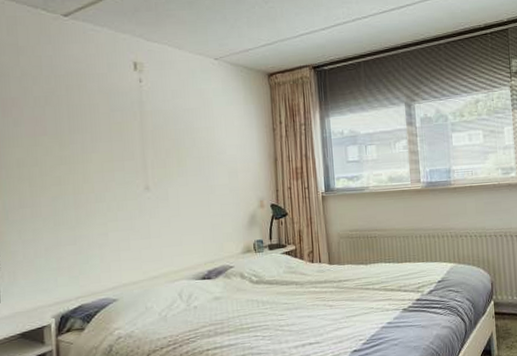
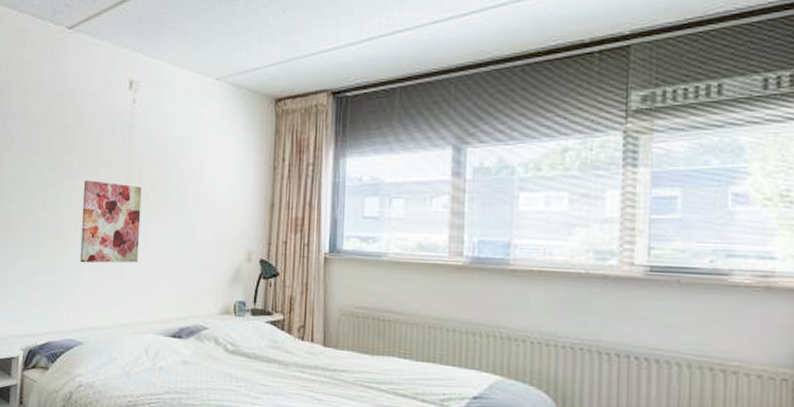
wall art: none [98,153,163,229] -> present [79,180,142,263]

